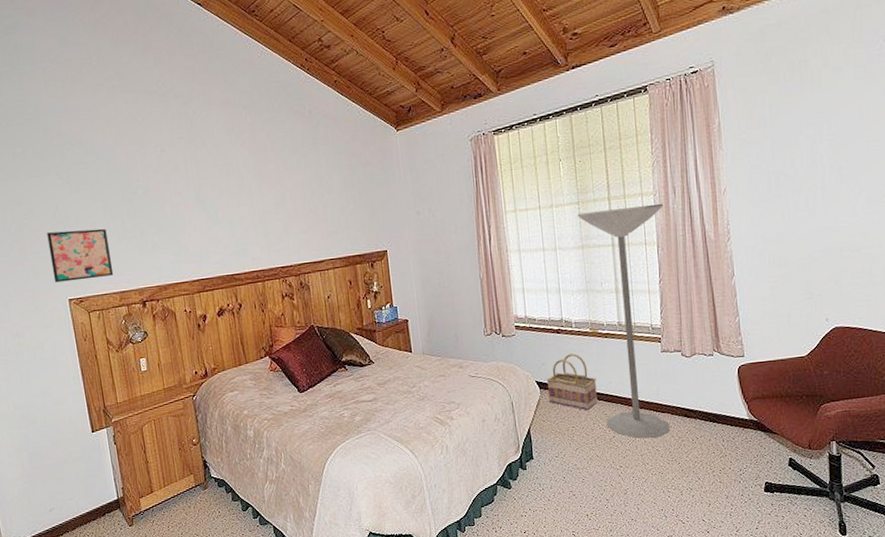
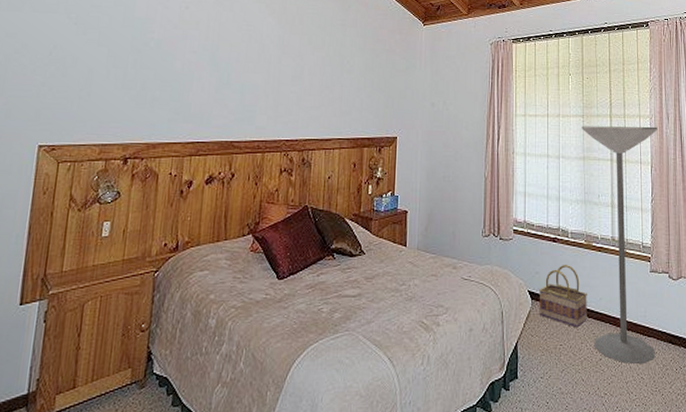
wall art: present [47,228,114,283] -> none [28,71,104,126]

